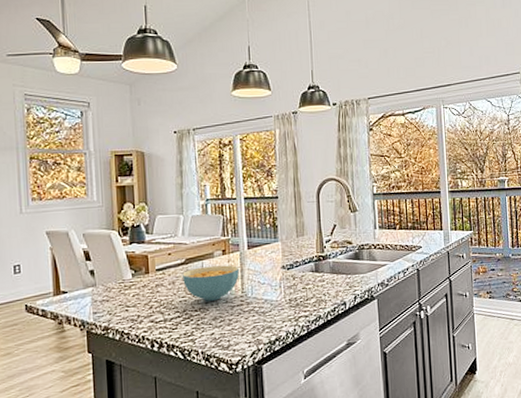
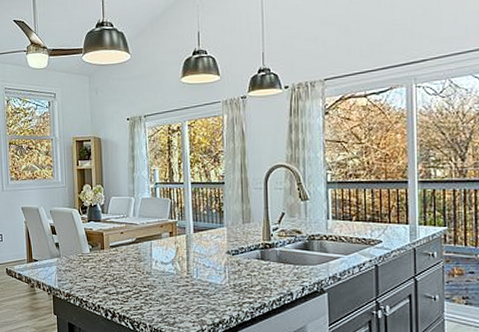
cereal bowl: present [181,265,240,301] -> none [132,247,186,279]

